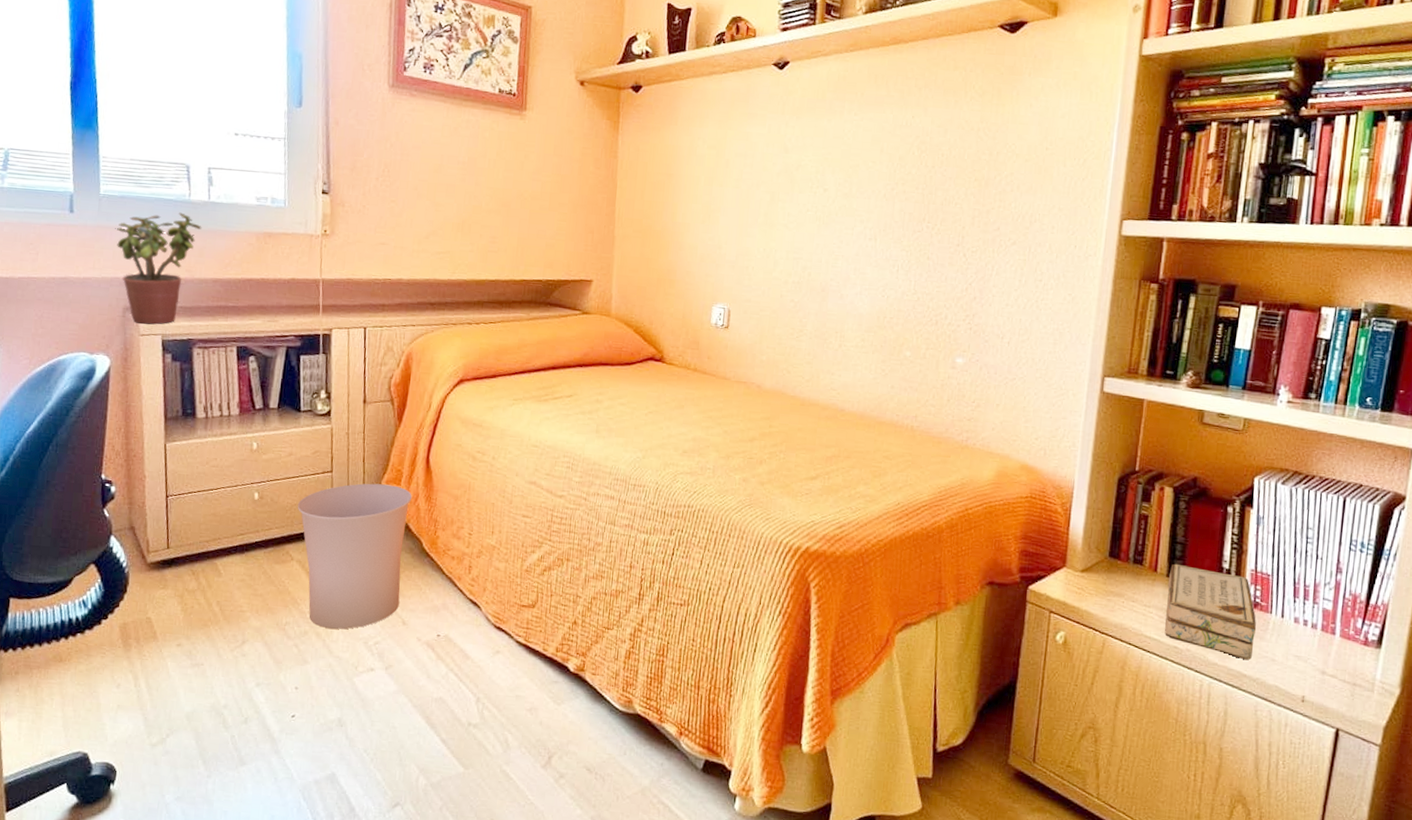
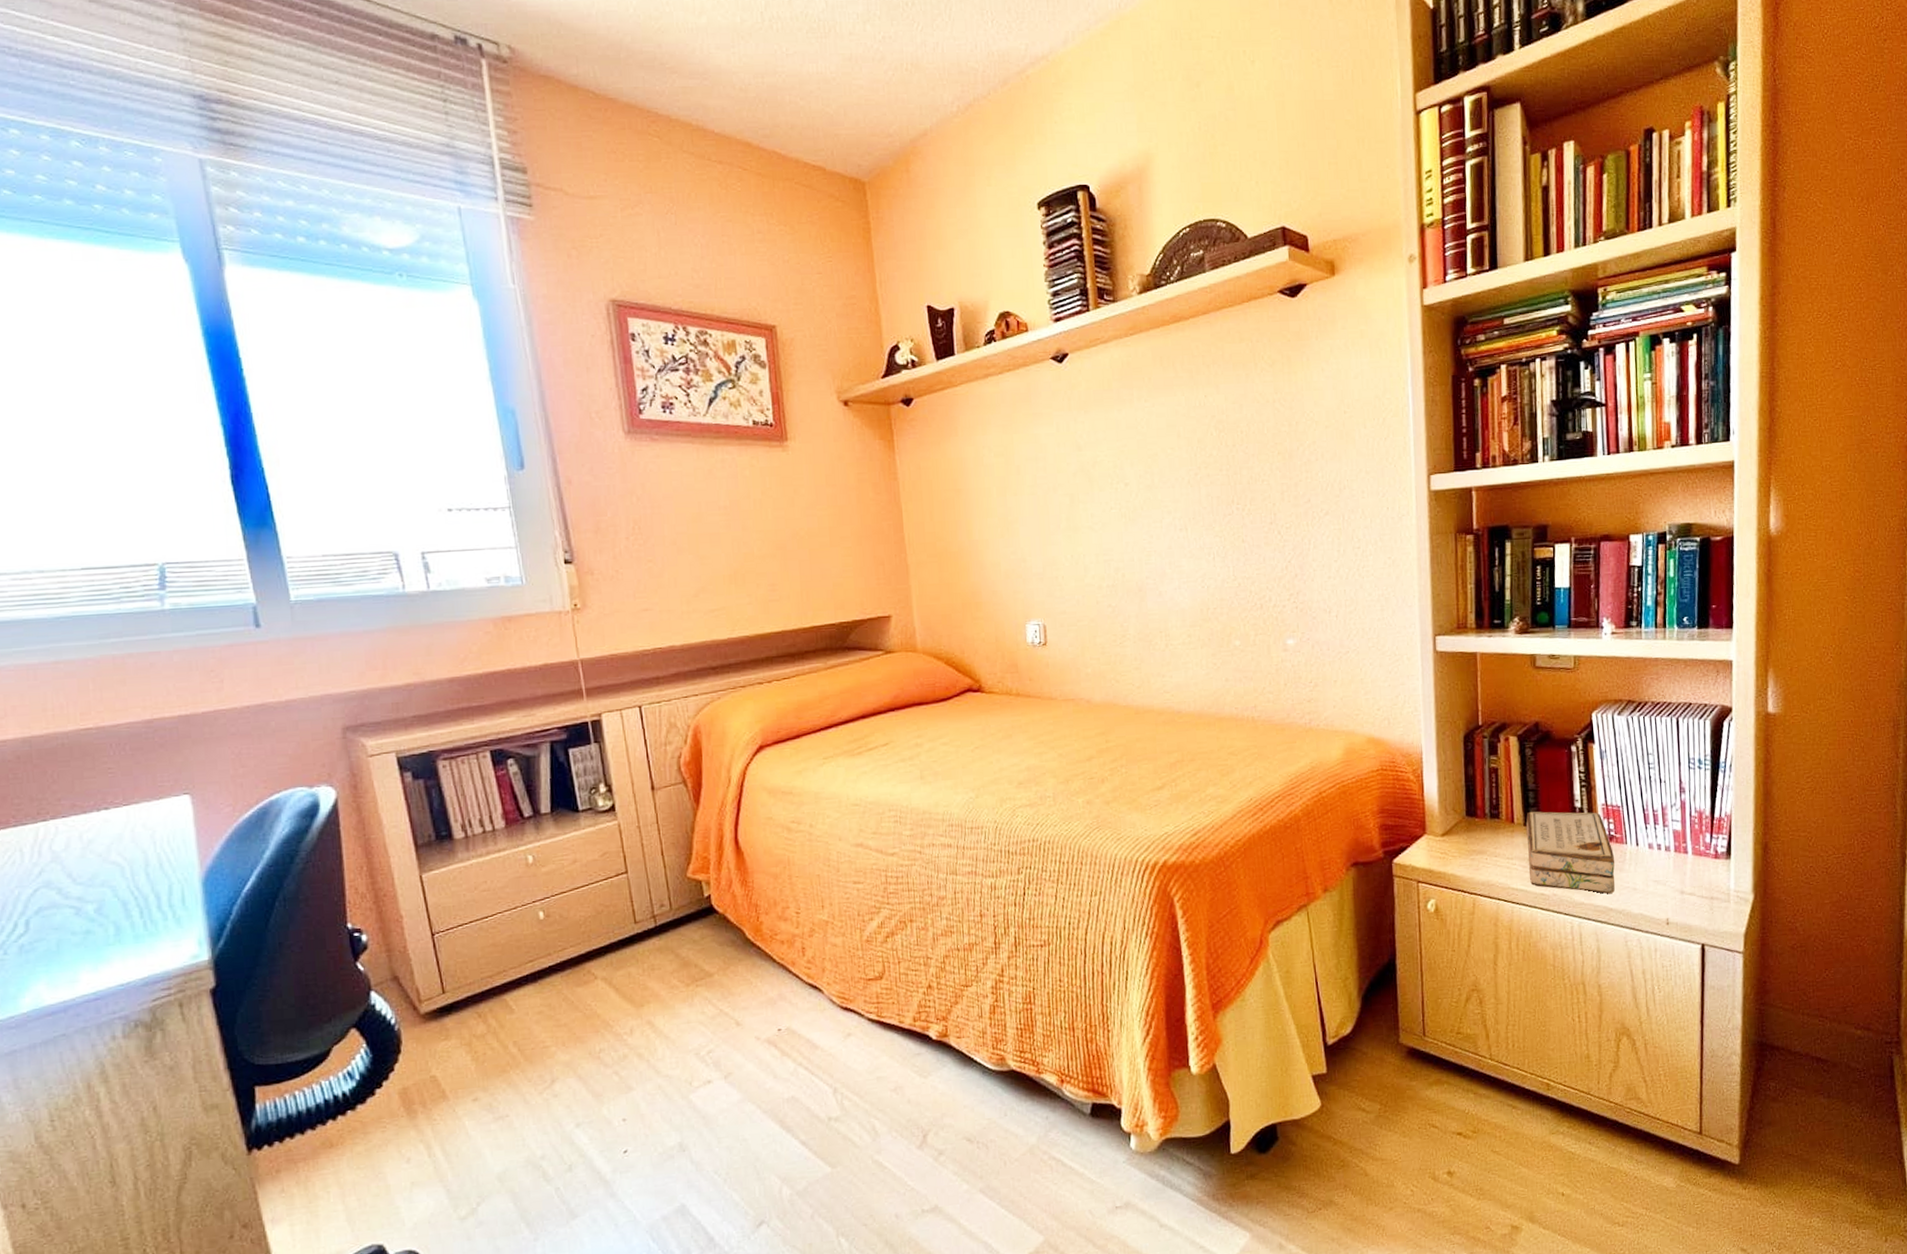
potted plant: present [116,212,202,325] -> none [318,608,425,743]
waste bin: present [297,483,412,630] -> none [592,875,729,1047]

